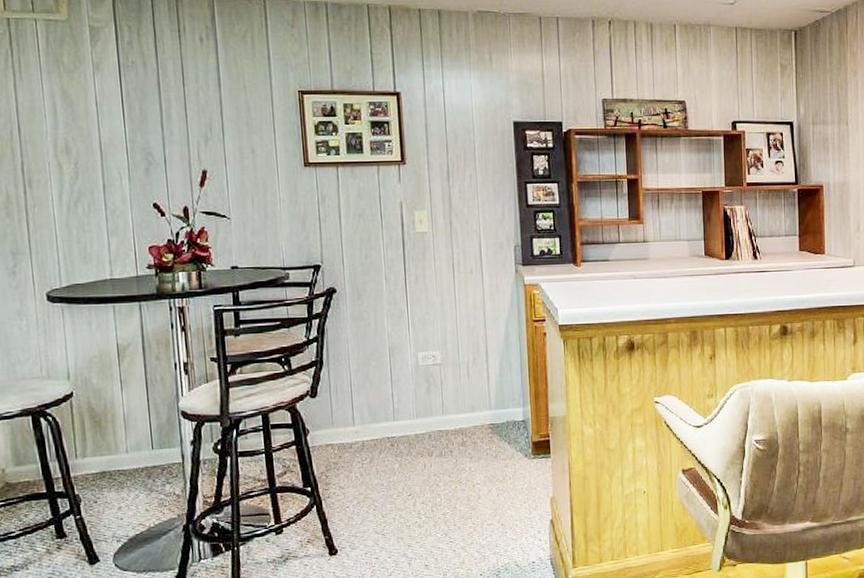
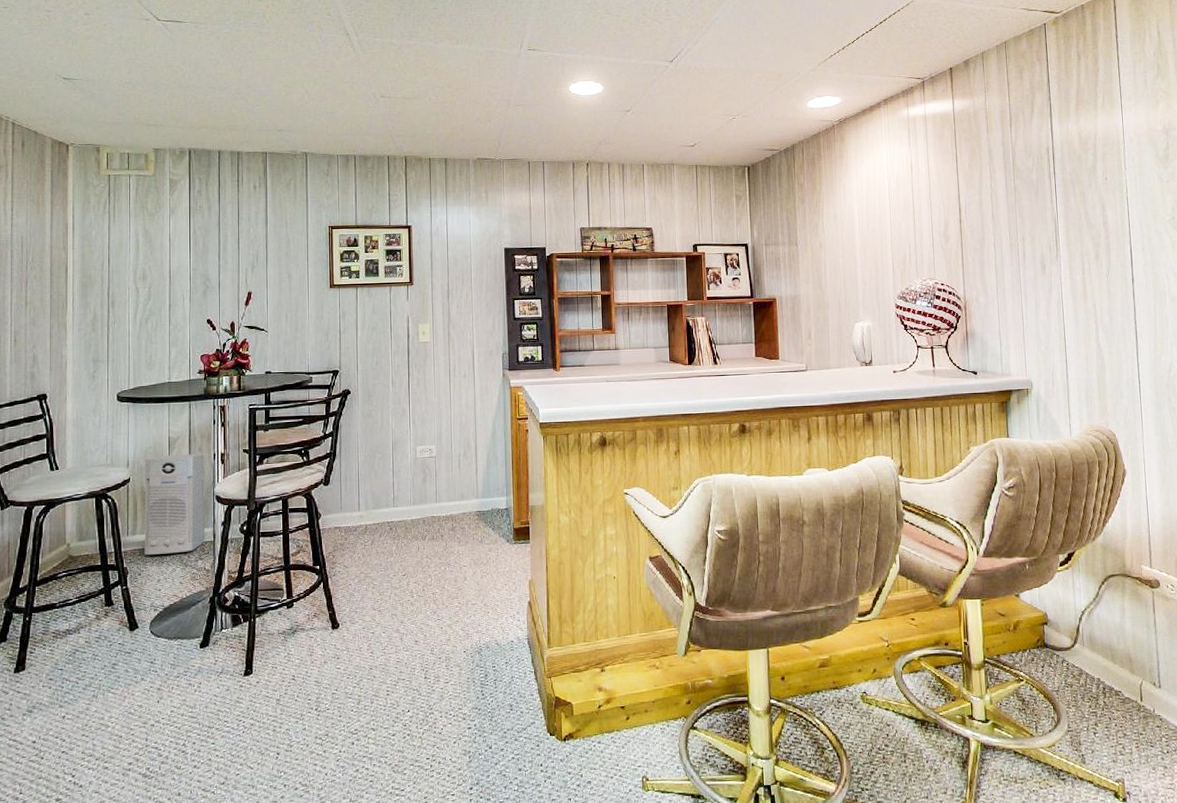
air purifier: none [89,362,173,480] -> present [144,453,205,555]

